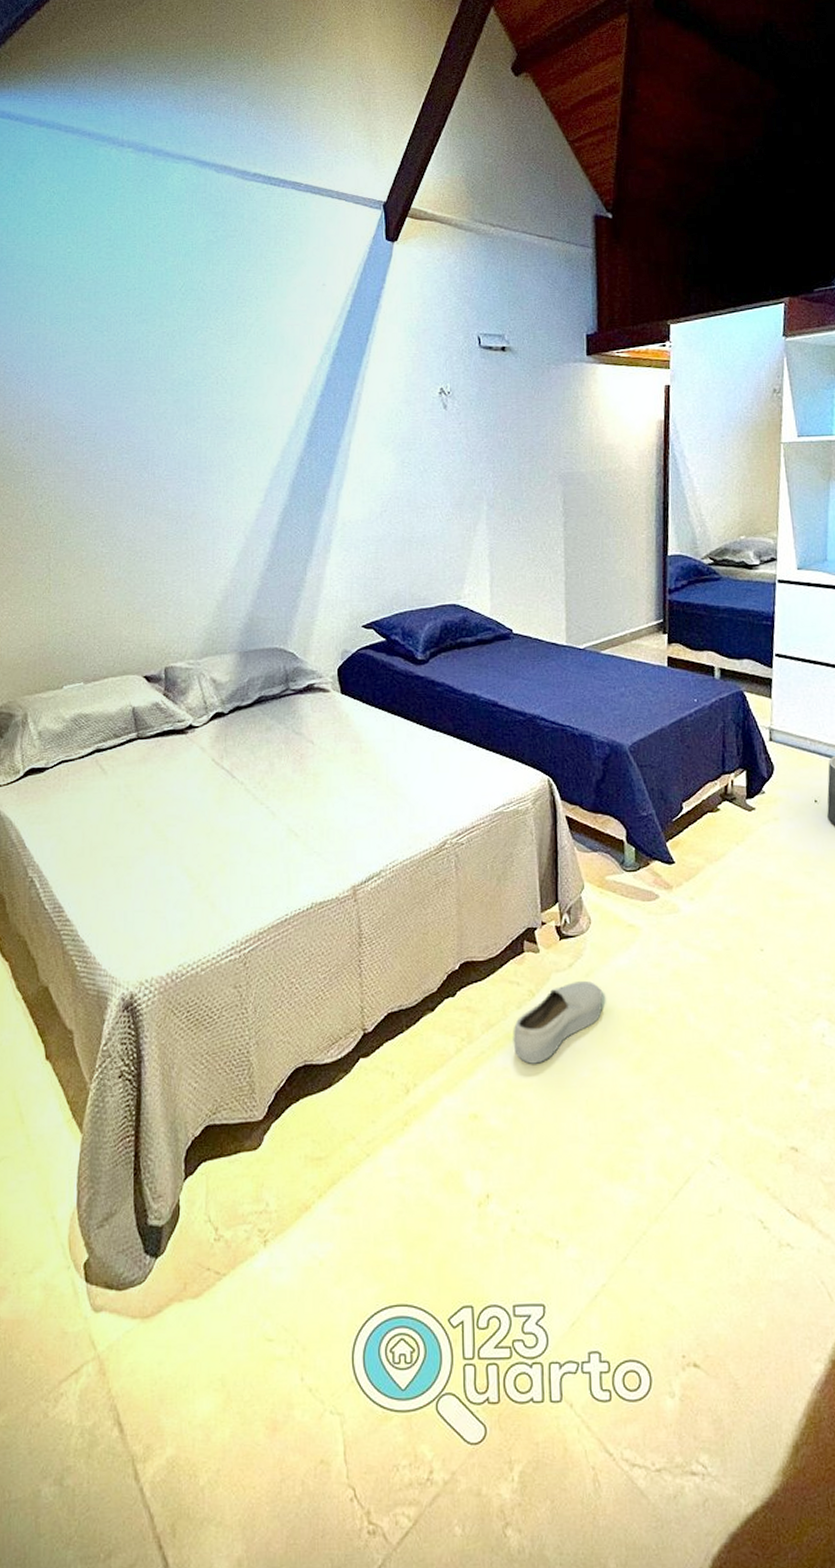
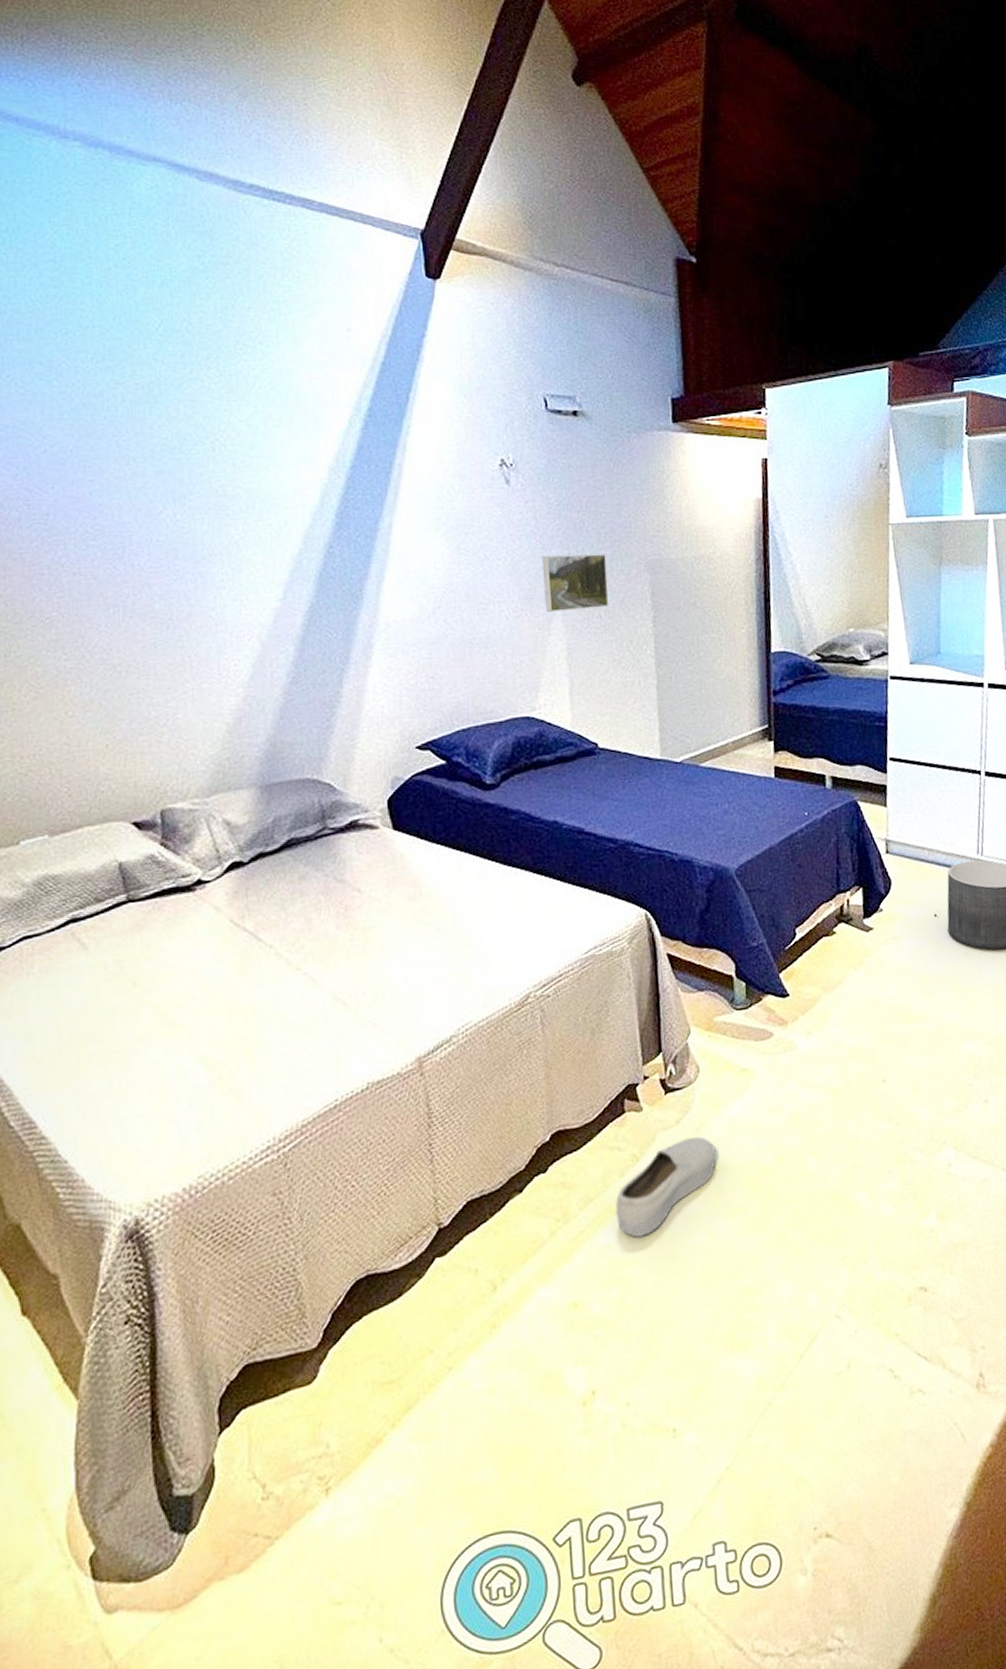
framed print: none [471,467,527,516] -> present [542,554,609,612]

